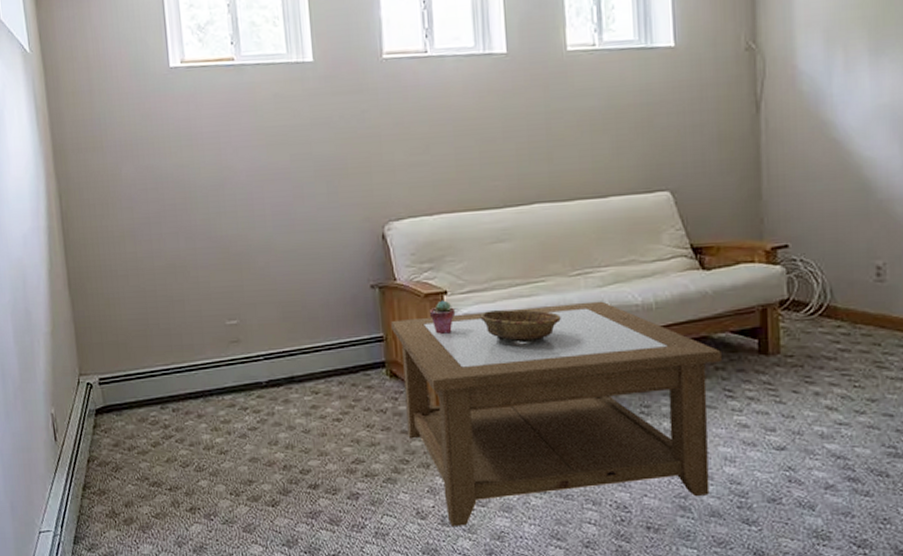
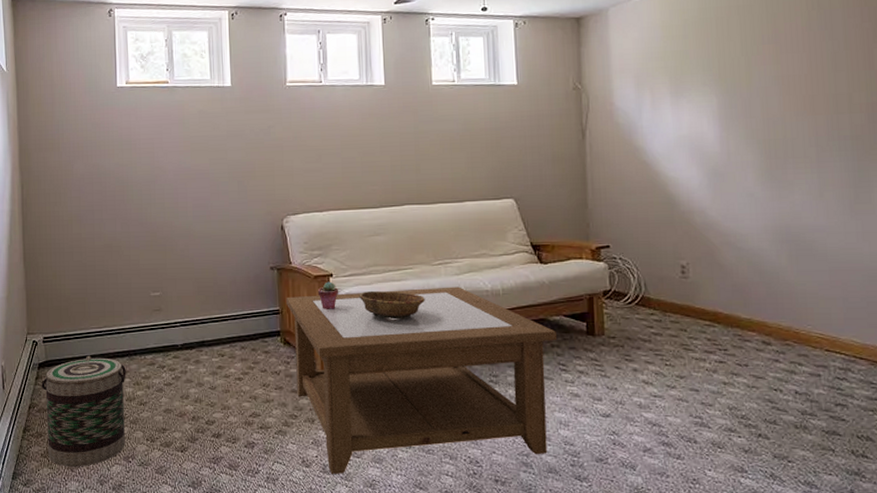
basket: none [100,398,205,528] -> present [41,355,126,467]

